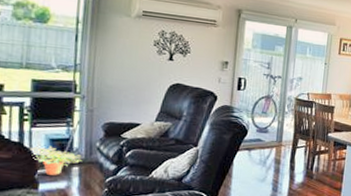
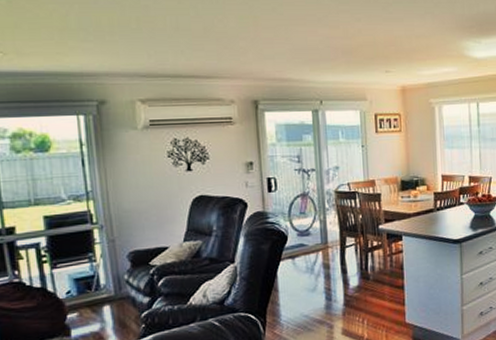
potted plant: present [29,145,83,175] -> none [54,286,113,319]

